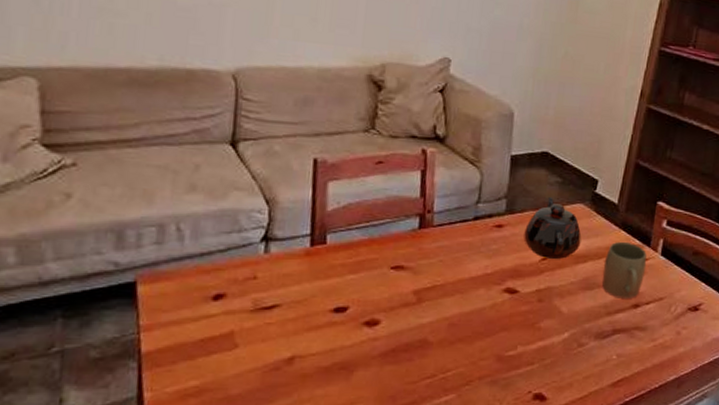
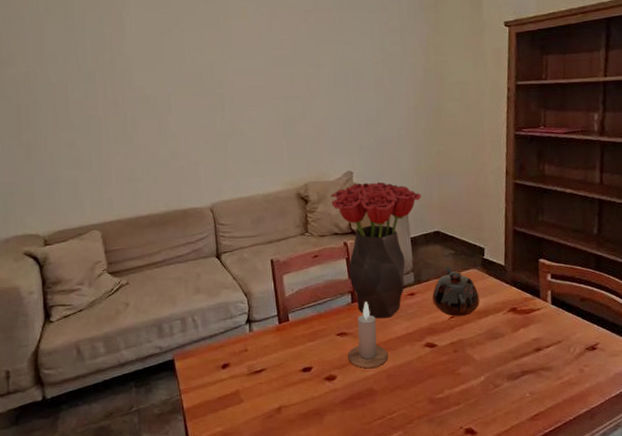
candle: none [400,229,456,315] -> present [348,302,389,369]
bouquet: none [414,75,534,253] -> present [330,182,421,319]
mug: present [601,241,647,299] -> none [502,296,541,344]

